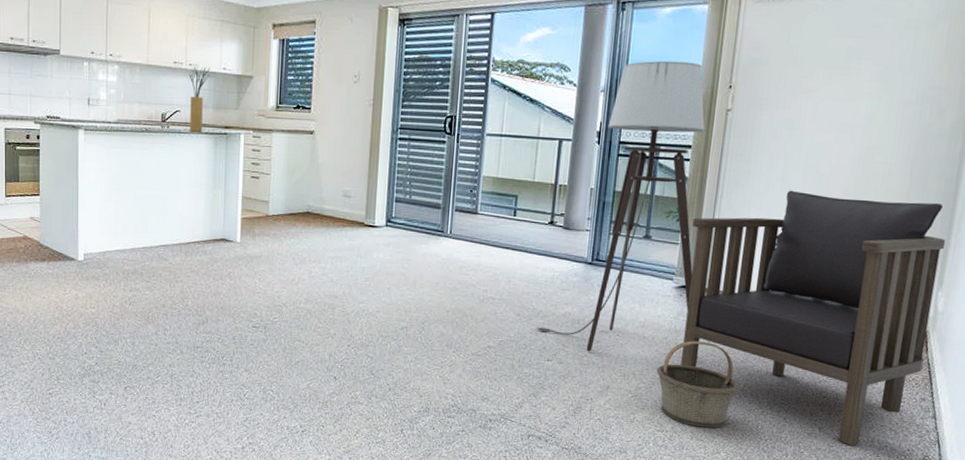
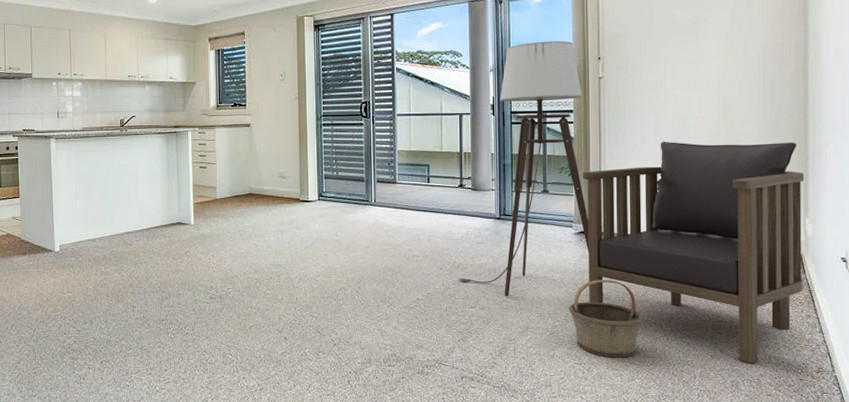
vase: present [189,66,210,133] -> none [141,77,159,134]

